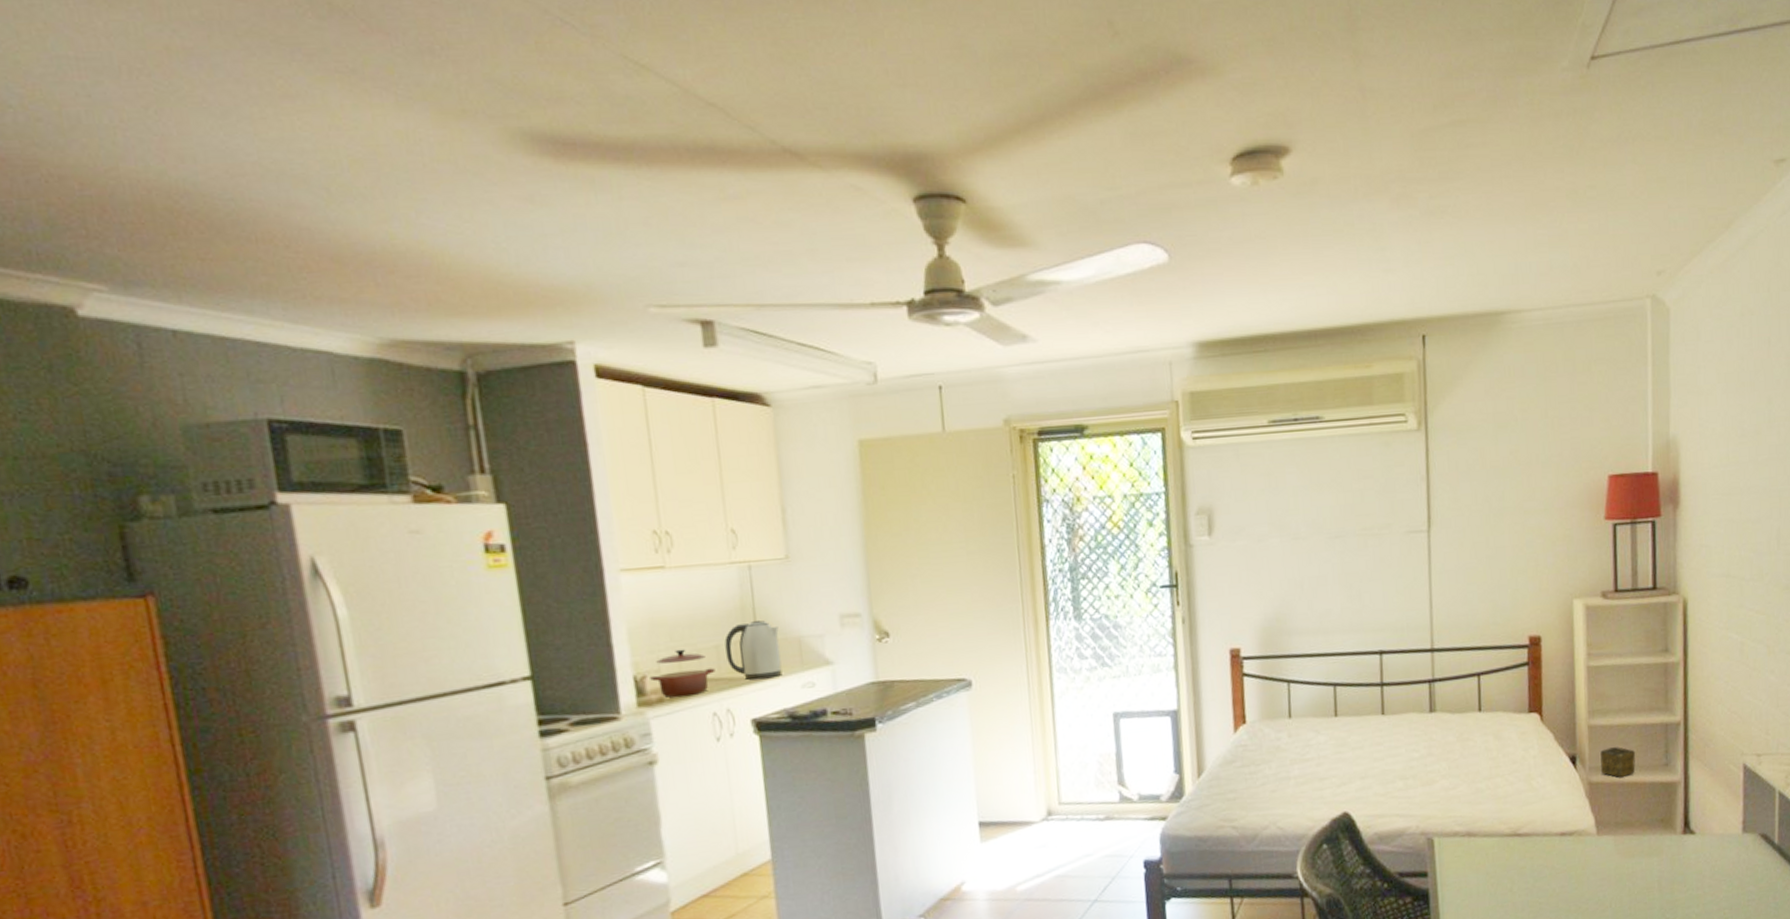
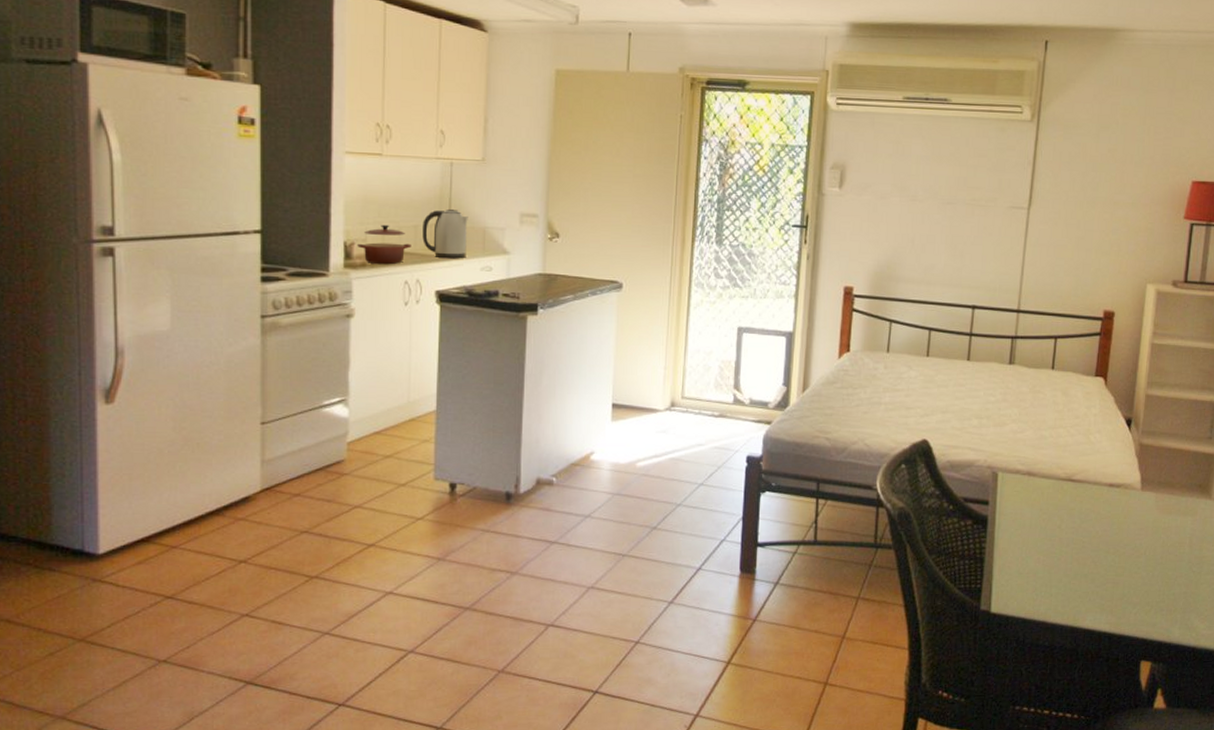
decorative box: present [1600,747,1636,778] -> none [1151,416,1185,444]

